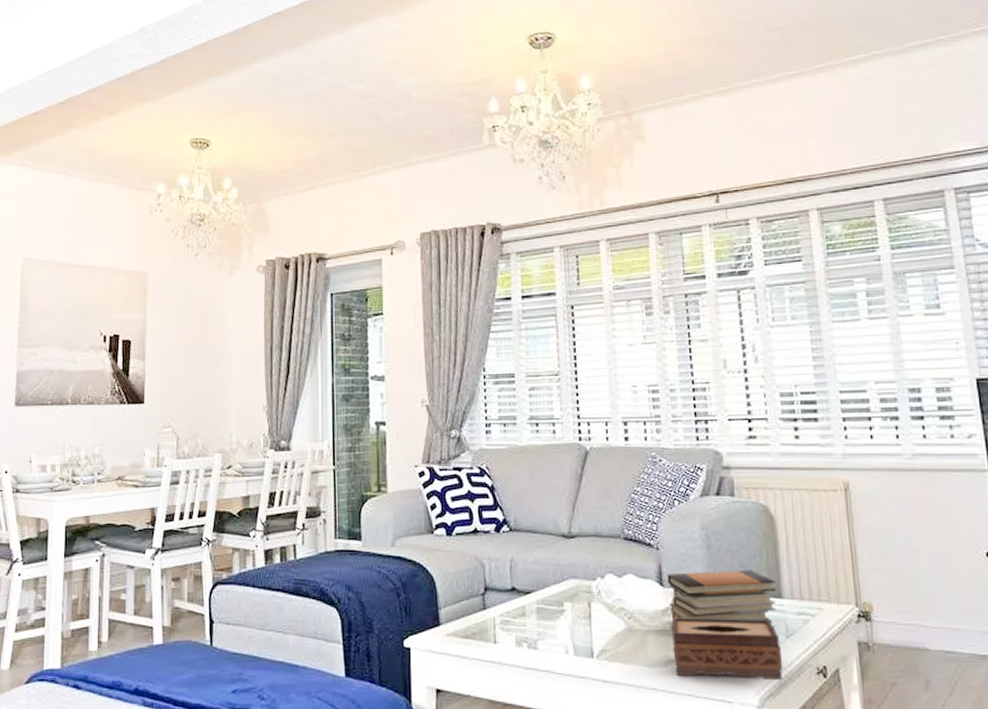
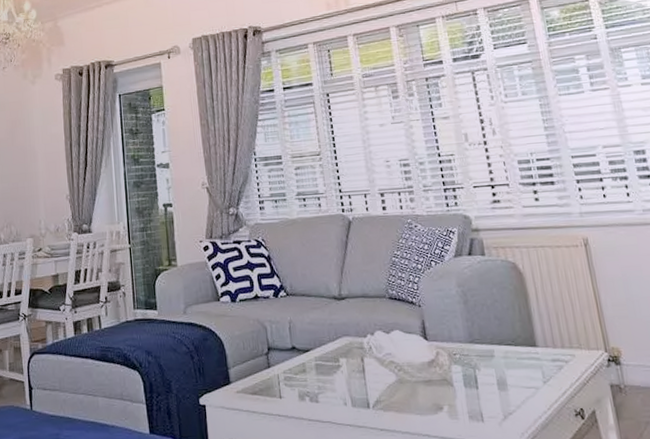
book stack: present [667,570,777,623] -> none [430,322,533,370]
tissue box: present [671,616,783,681] -> none [438,366,544,424]

